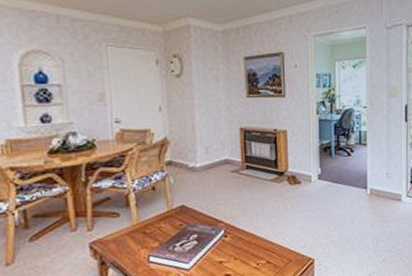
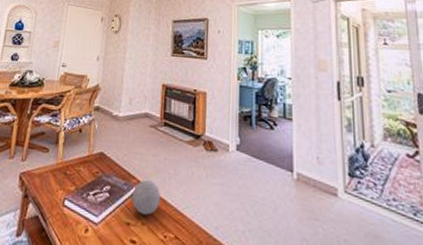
decorative ball: none [221,220,251,252] -> present [131,179,161,216]

